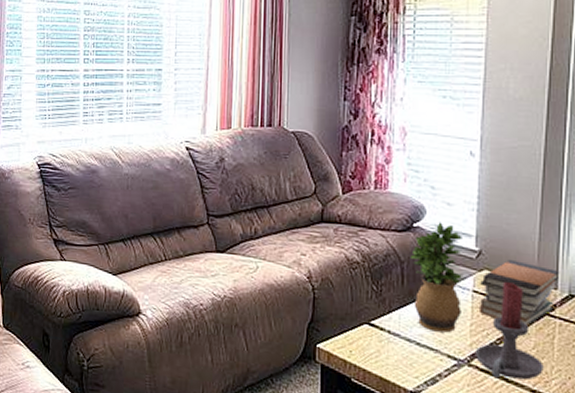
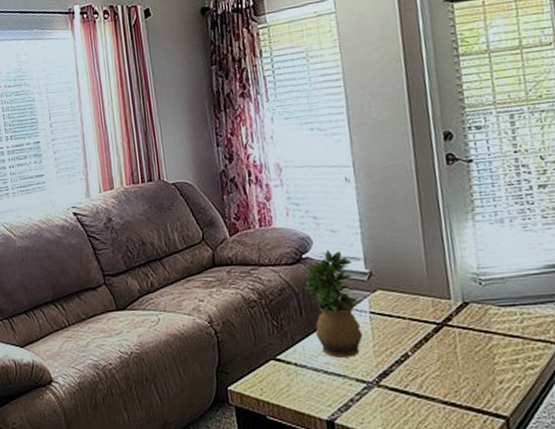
candle holder: present [476,282,544,380] -> none [382,299,451,396]
book stack: present [480,260,560,327] -> none [375,276,451,340]

